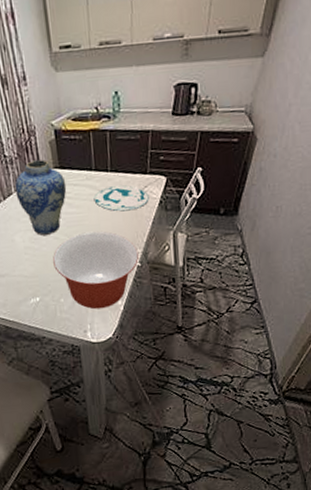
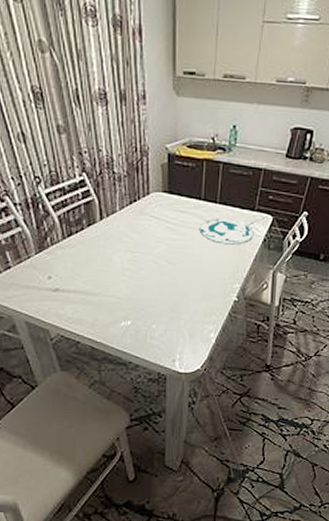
vase: present [14,159,67,236] -> none [120,181,173,259]
mixing bowl: present [53,231,139,310] -> none [150,260,236,340]

